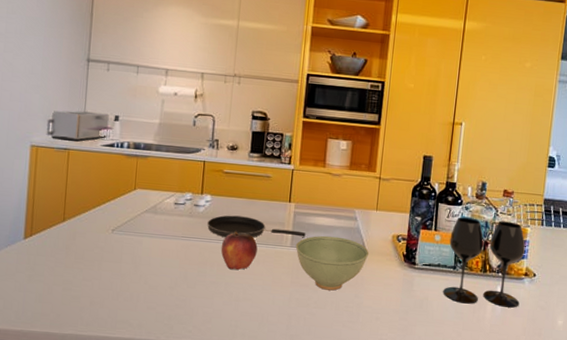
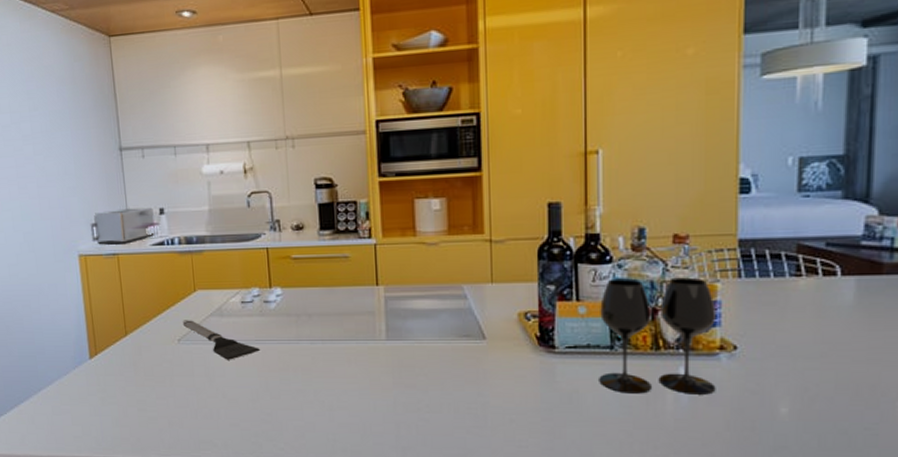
spatula: none [119,213,184,252] -> present [182,320,260,360]
frying pan: present [207,215,306,238] -> none [282,309,403,337]
fruit: present [220,231,258,270] -> none [302,327,346,374]
bowl: present [295,235,370,291] -> none [392,322,490,390]

